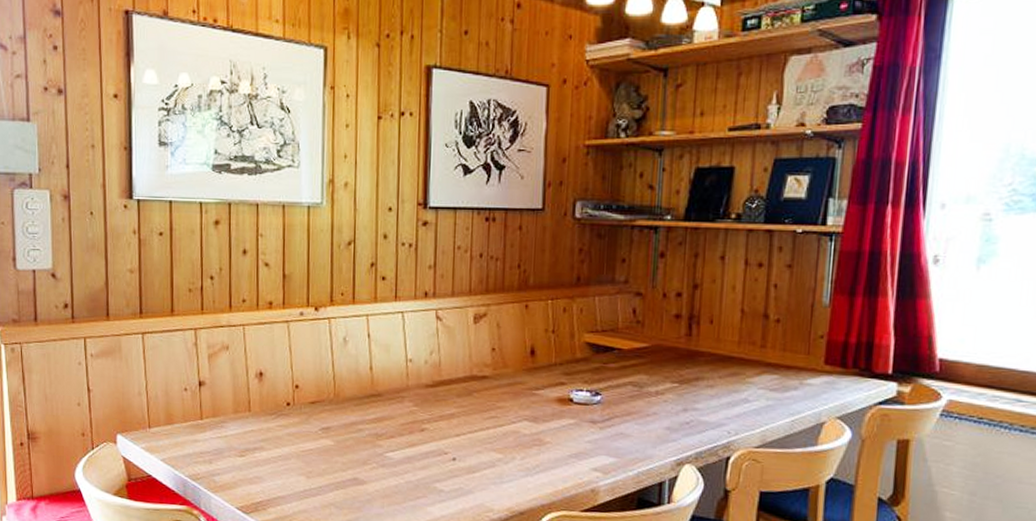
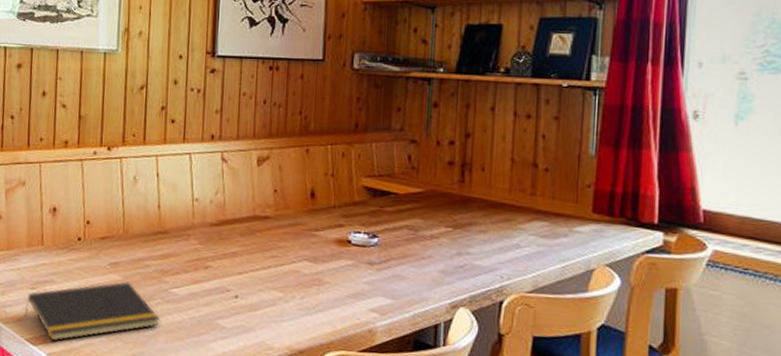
notepad: none [235,446,375,509] -> present [25,281,160,342]

